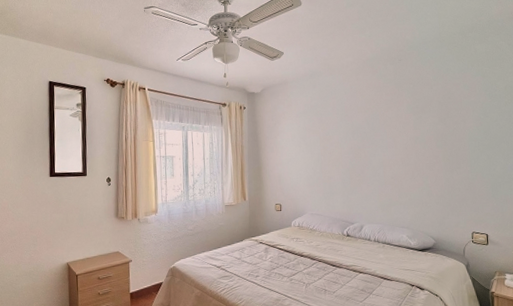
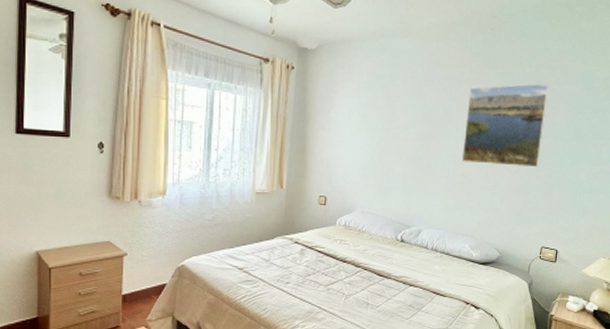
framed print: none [388,96,458,167] -> present [461,83,549,168]

